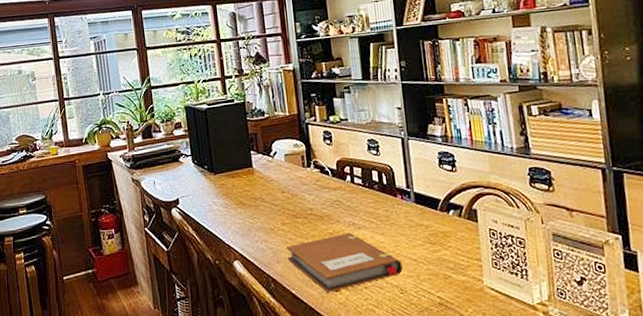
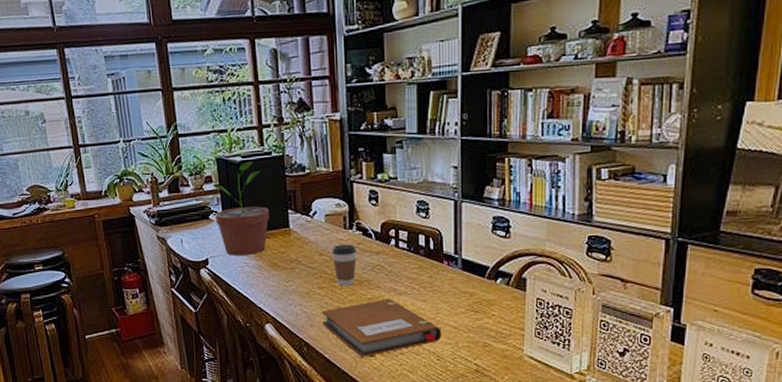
potted plant: none [182,108,234,195] -> present [212,161,270,255]
coffee cup: none [293,182,316,222] -> present [332,244,357,286]

